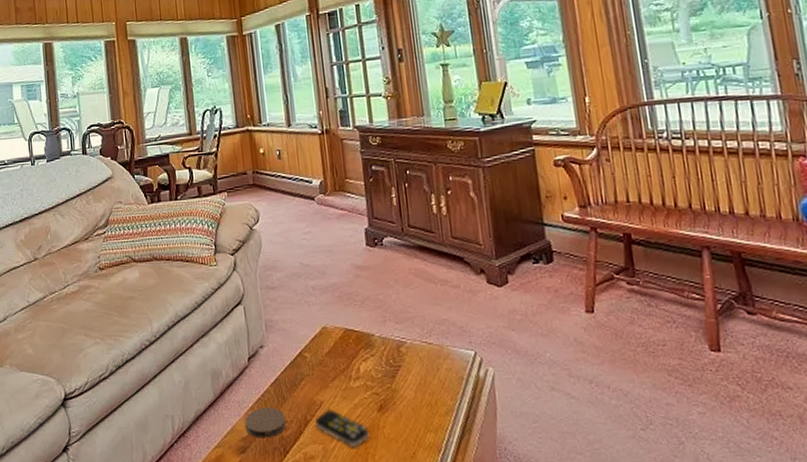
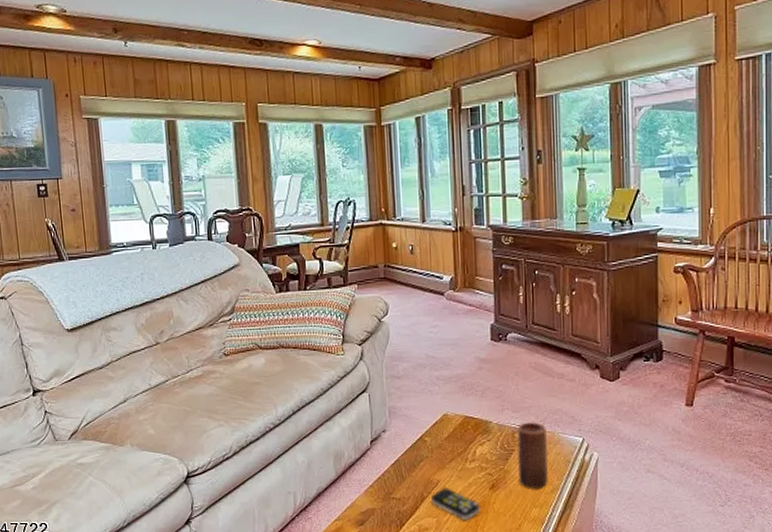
coaster: present [245,407,286,438] -> none [365,485,404,513]
candle: none [402,334,441,410] -> present [517,422,548,488]

